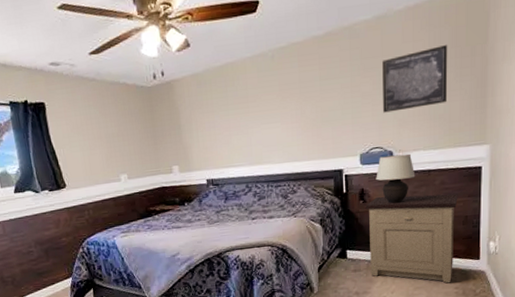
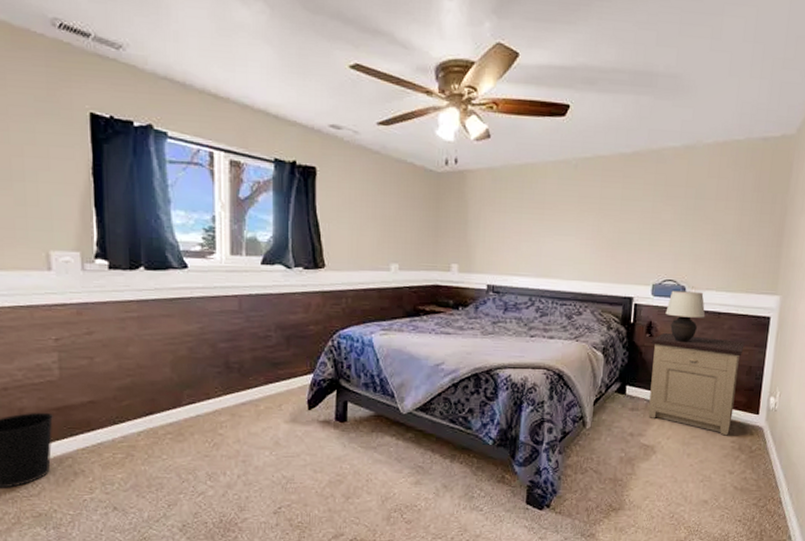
wall art: present [382,45,448,113] -> none [681,187,751,246]

